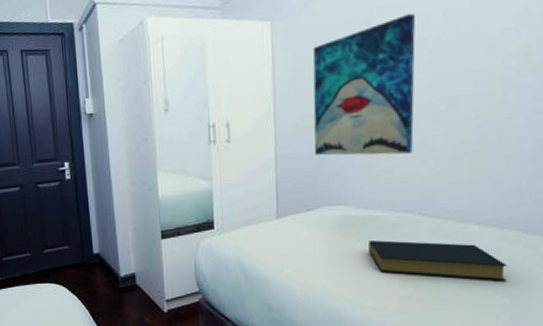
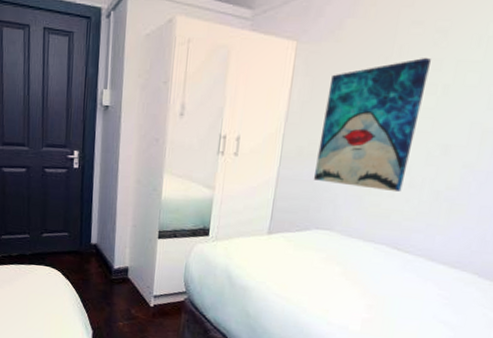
hardback book: present [369,240,507,281] -> none [344,266,459,317]

